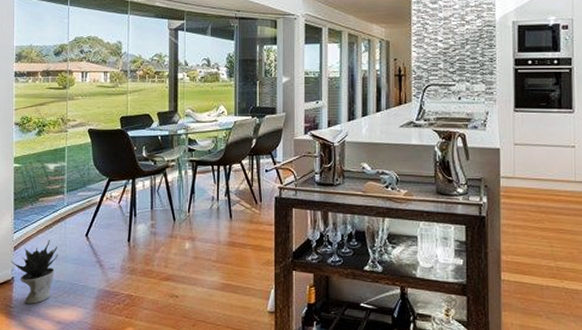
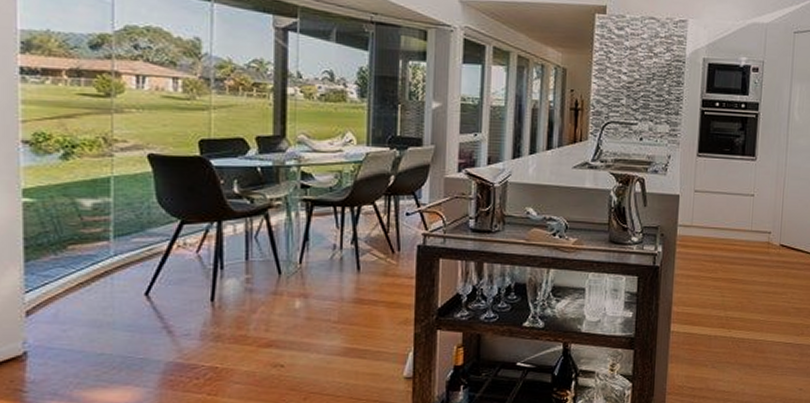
potted plant: present [11,240,58,304] -> none [20,301,101,386]

